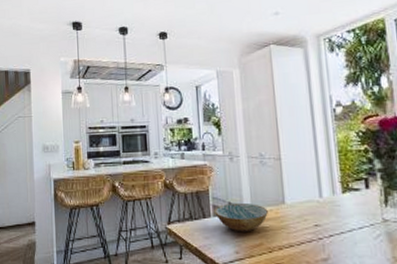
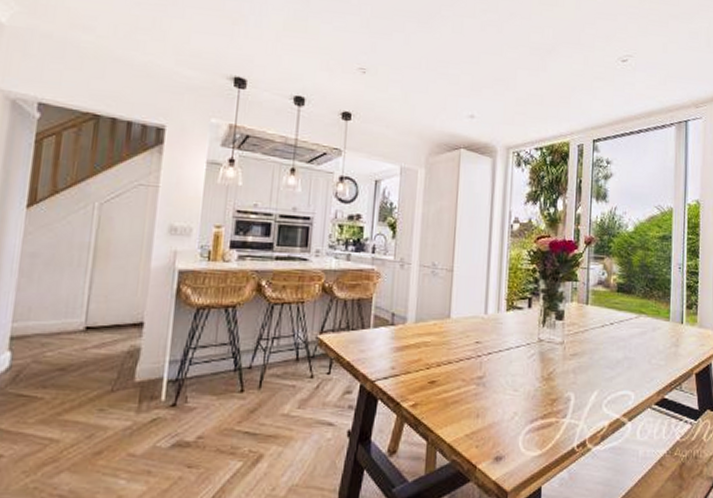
bowl: present [214,202,268,232] -> none [375,314,432,347]

